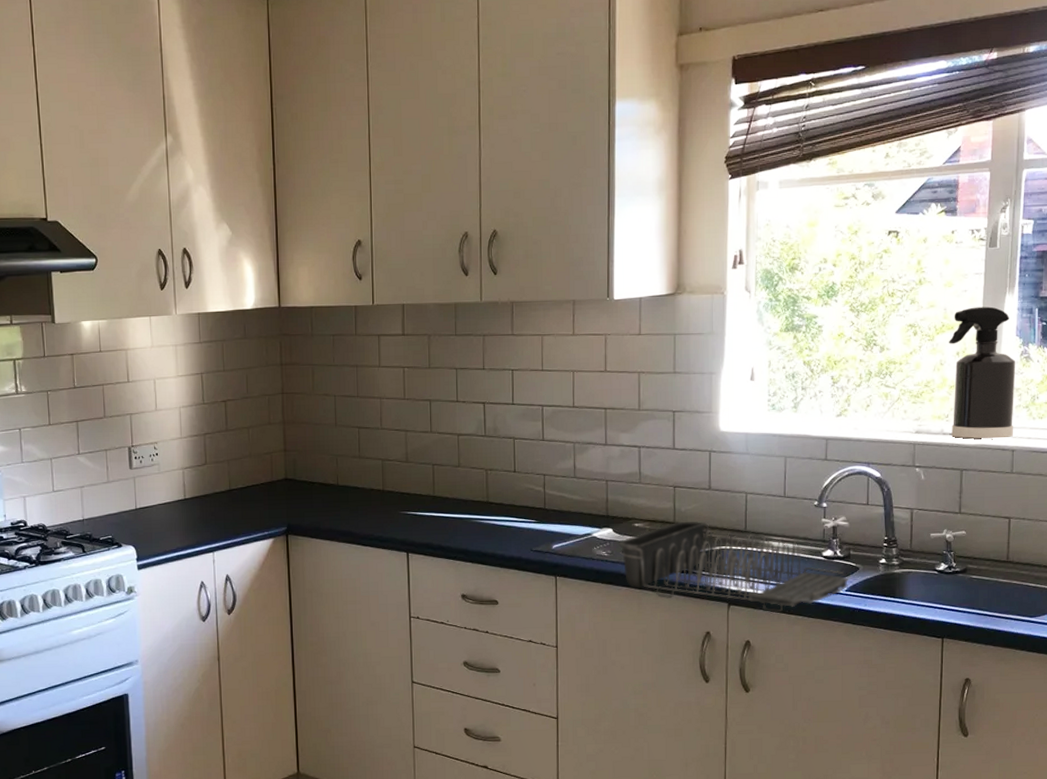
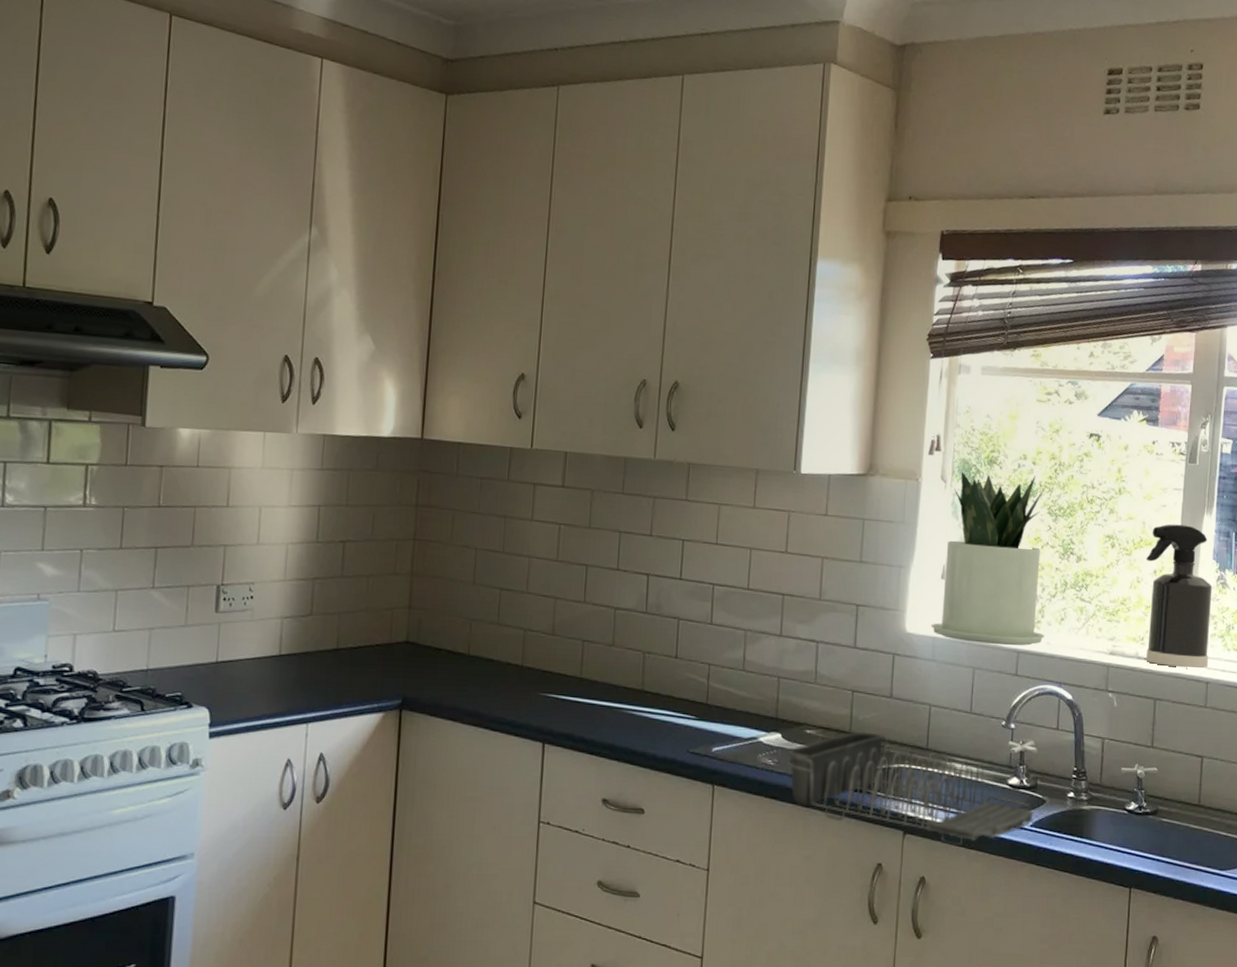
planter: none [743,276,852,435] -> present [931,472,1045,646]

